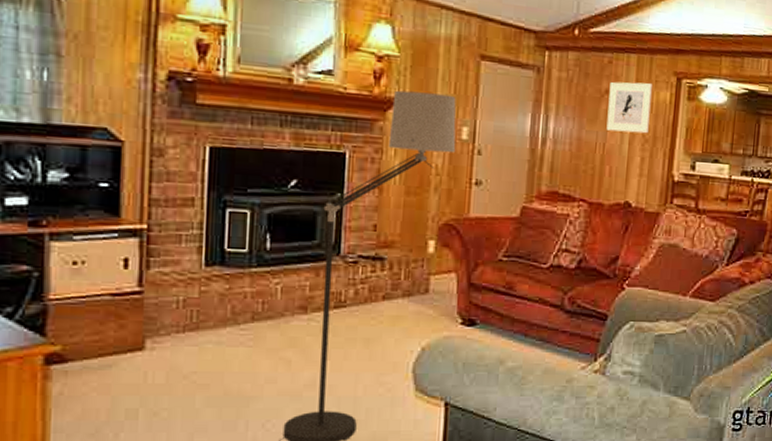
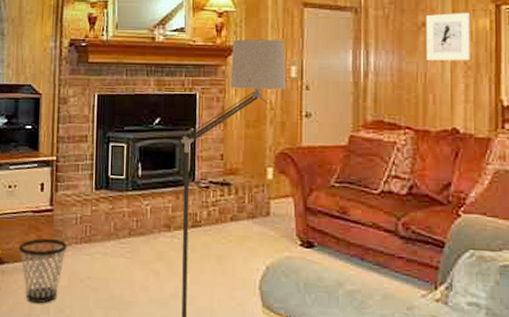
wastebasket: none [89,327,164,408] -> present [18,238,67,304]

